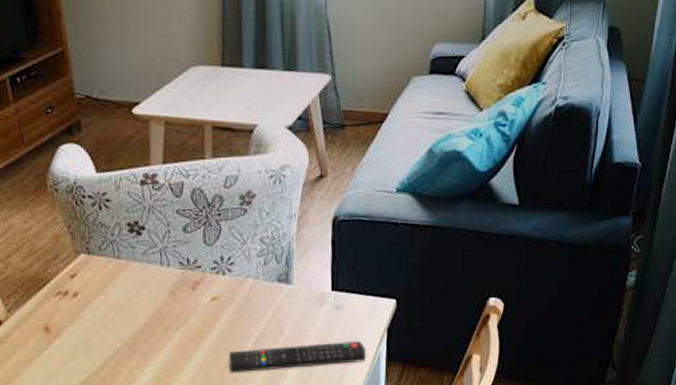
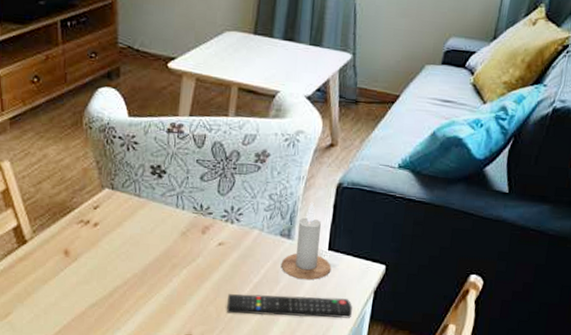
candle: none [282,240,338,327] -> present [281,202,332,281]

